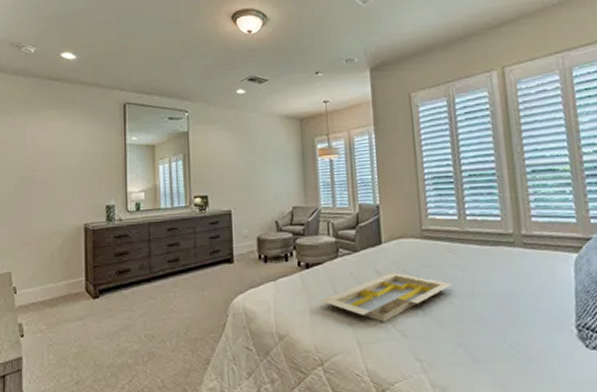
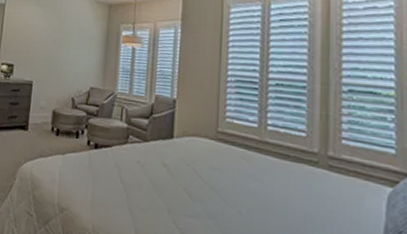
serving tray: present [320,272,453,322] -> none [104,168,243,217]

